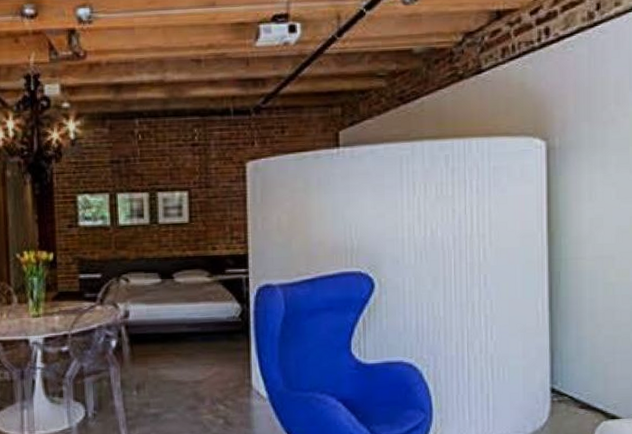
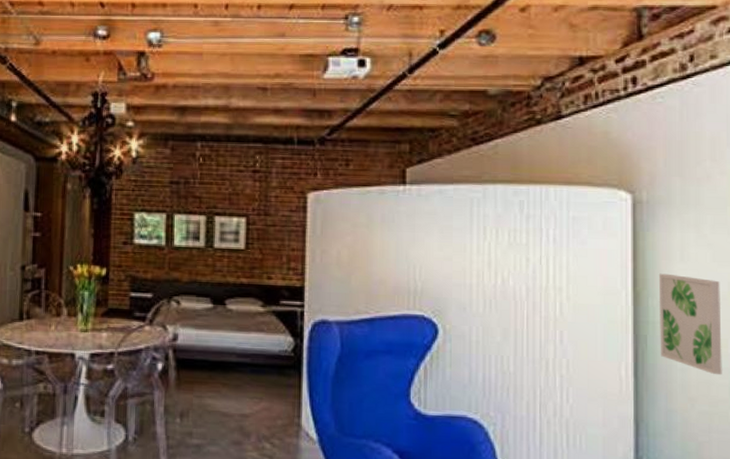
wall art: none [570,213,625,302] -> present [658,273,722,375]

